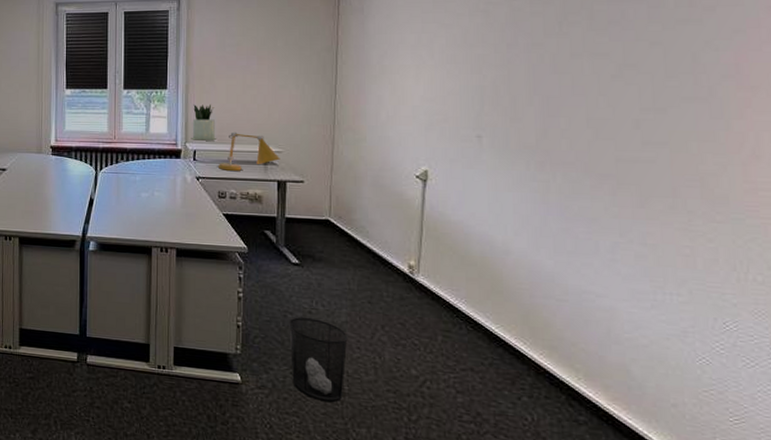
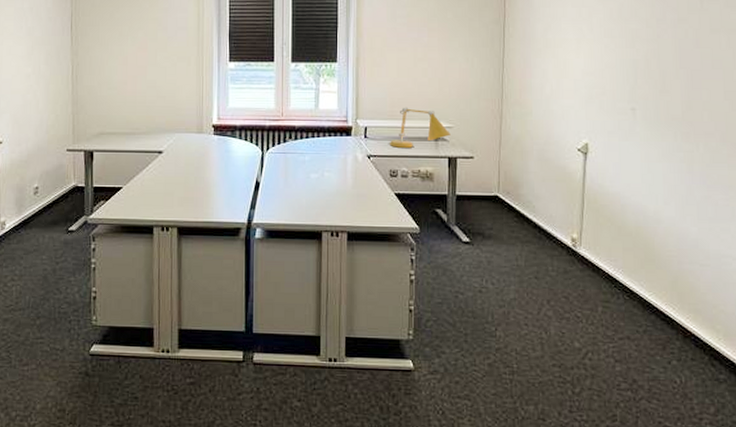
planter: present [191,103,217,142] -> none [362,77,388,118]
waste bin: present [289,317,348,403] -> none [460,296,516,382]

